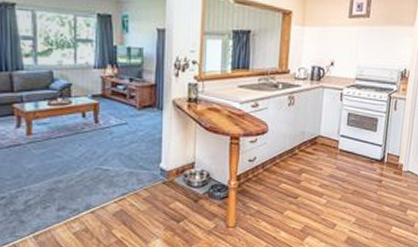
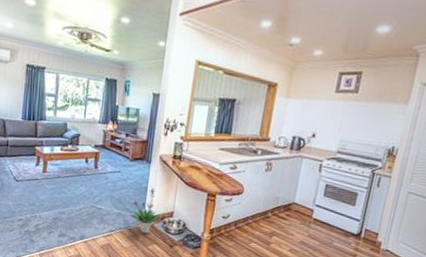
potted plant: none [144,138,182,191] -> present [130,188,162,234]

